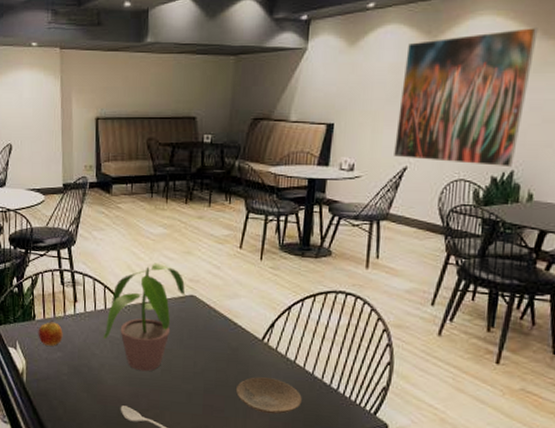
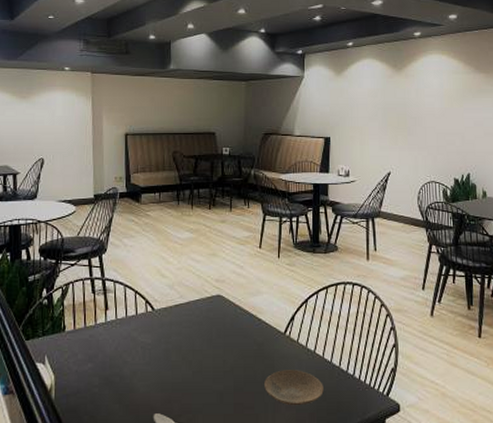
apple: present [38,320,63,346] -> none [68,331,94,357]
potted plant: present [103,263,185,372] -> none [134,266,212,375]
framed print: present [394,28,538,168] -> none [379,64,472,171]

